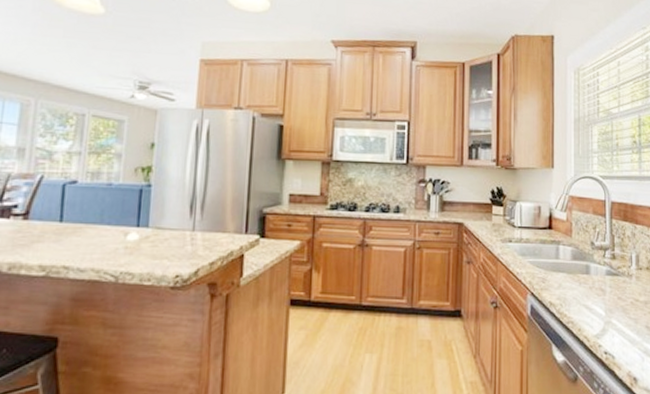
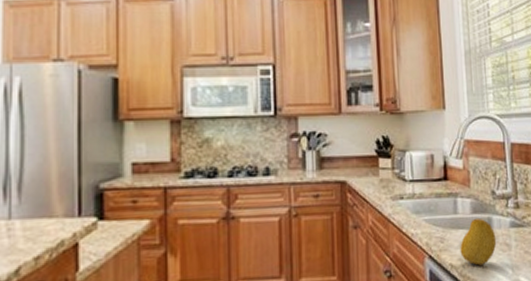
fruit: none [559,264,593,306] -> present [460,218,497,266]

